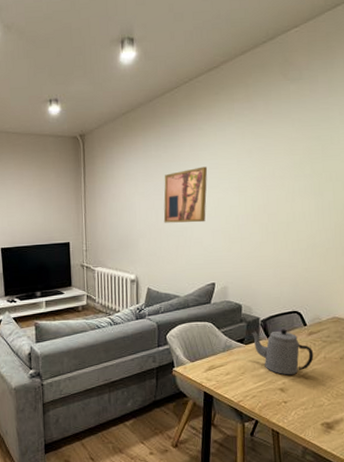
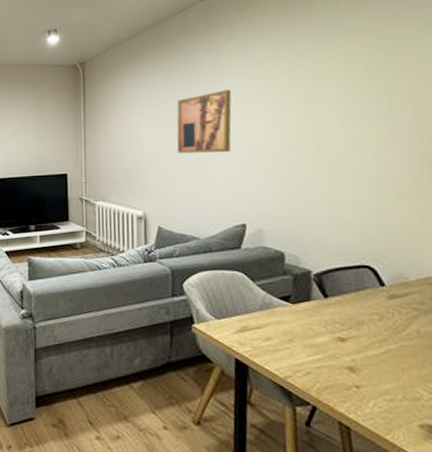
teapot: present [252,329,314,375] -> none [300,288,400,351]

